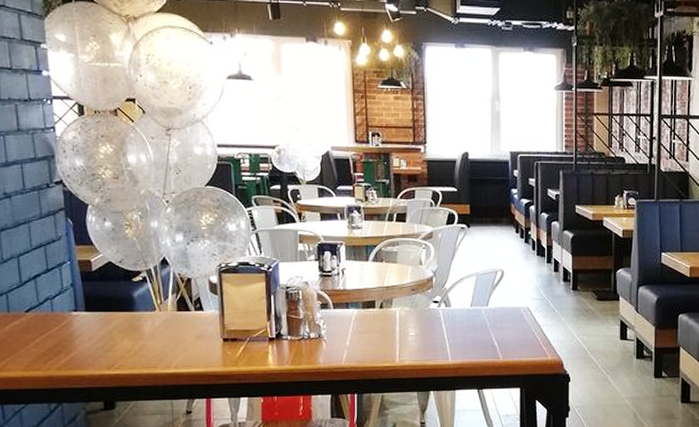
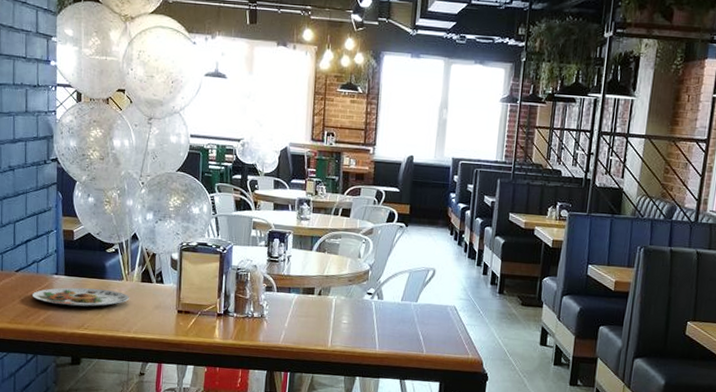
plate: none [48,322,166,345] -> present [31,287,130,307]

